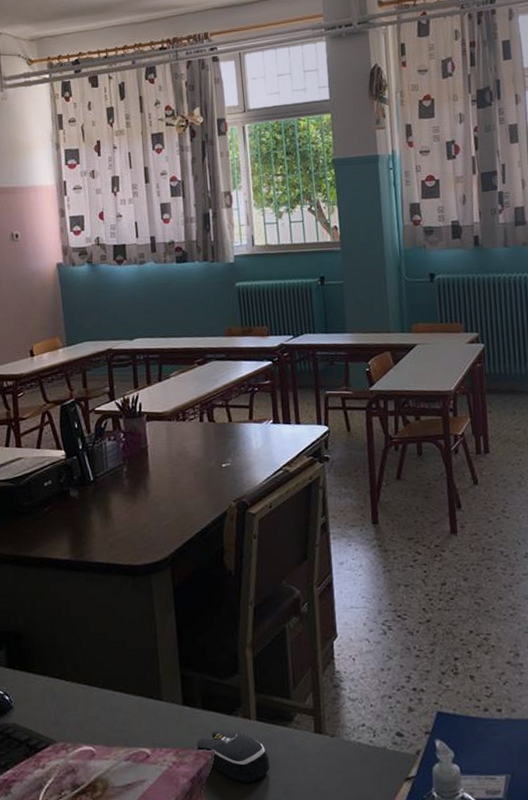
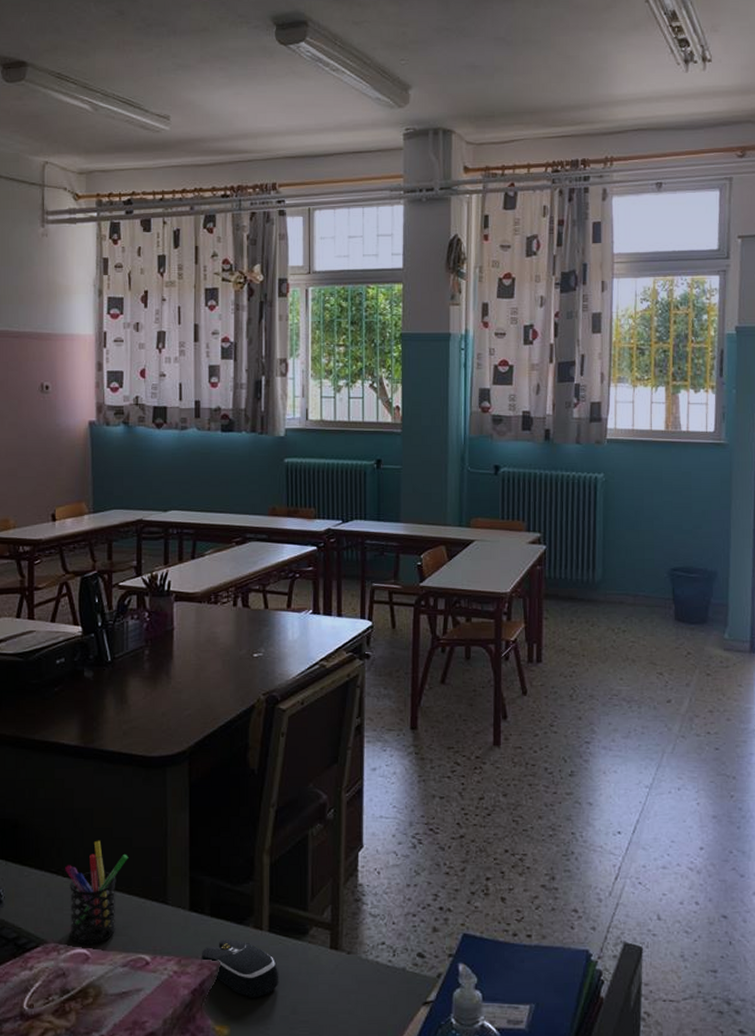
pen holder: none [67,645,123,742] -> present [65,840,129,944]

